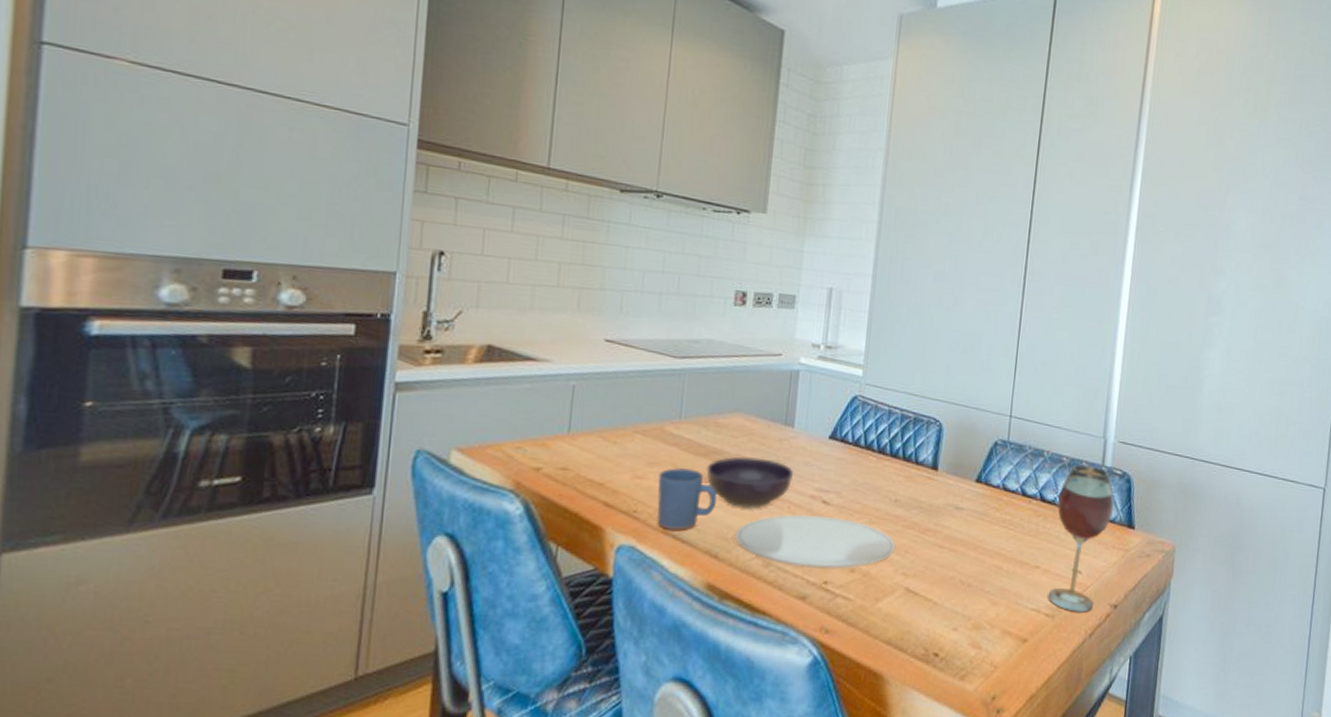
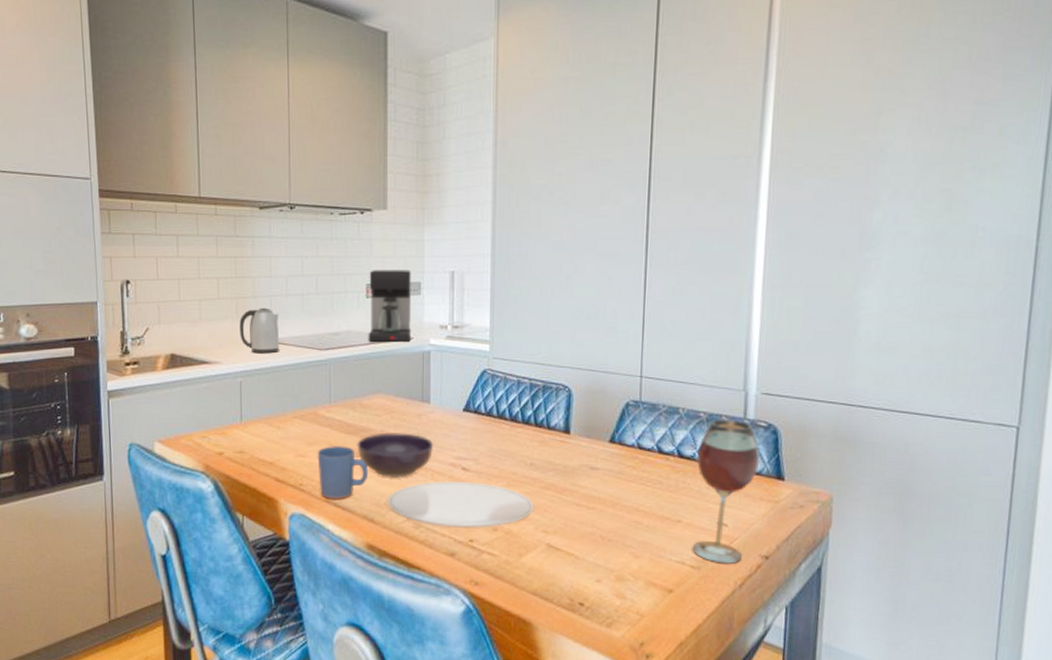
kettle: none [579,302,631,357] -> present [239,307,280,354]
coffee maker: none [731,276,786,359] -> present [368,270,411,343]

